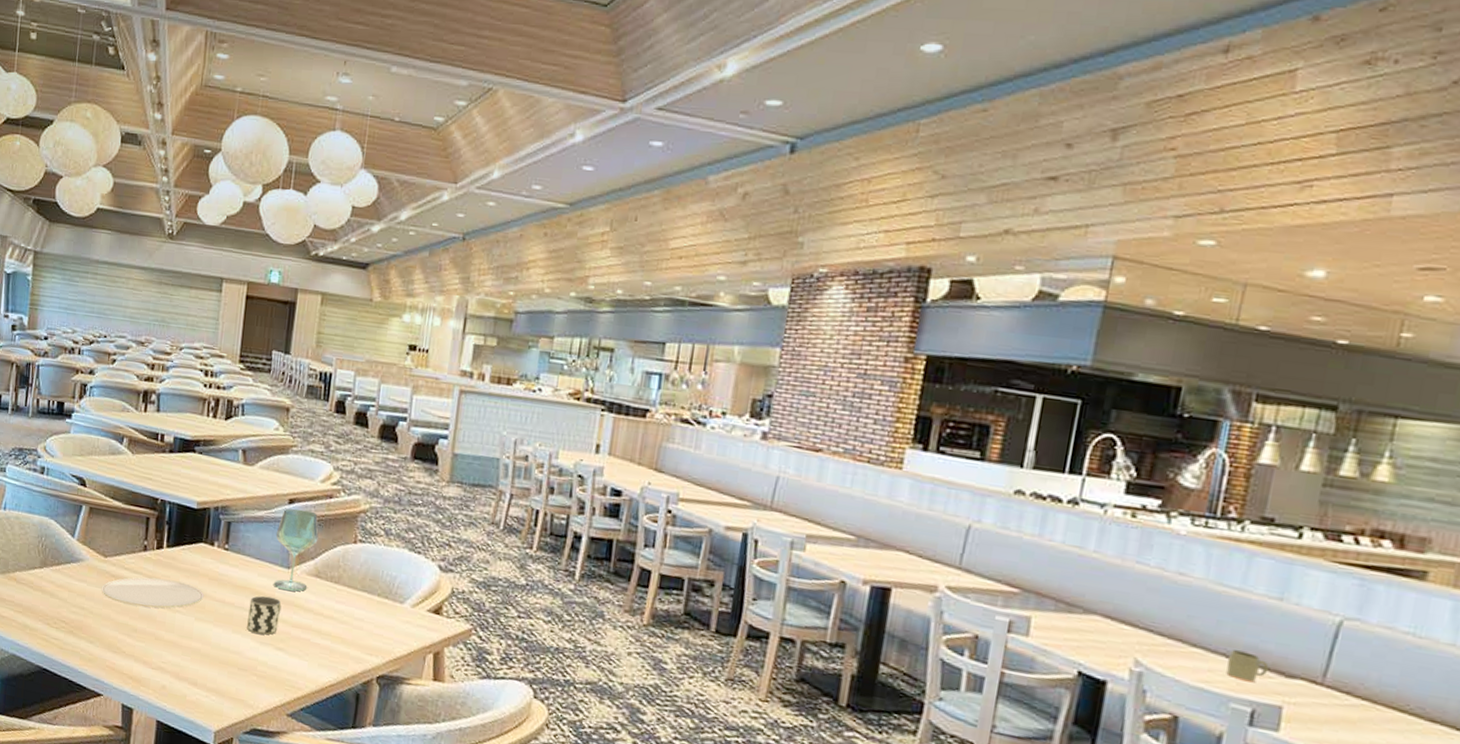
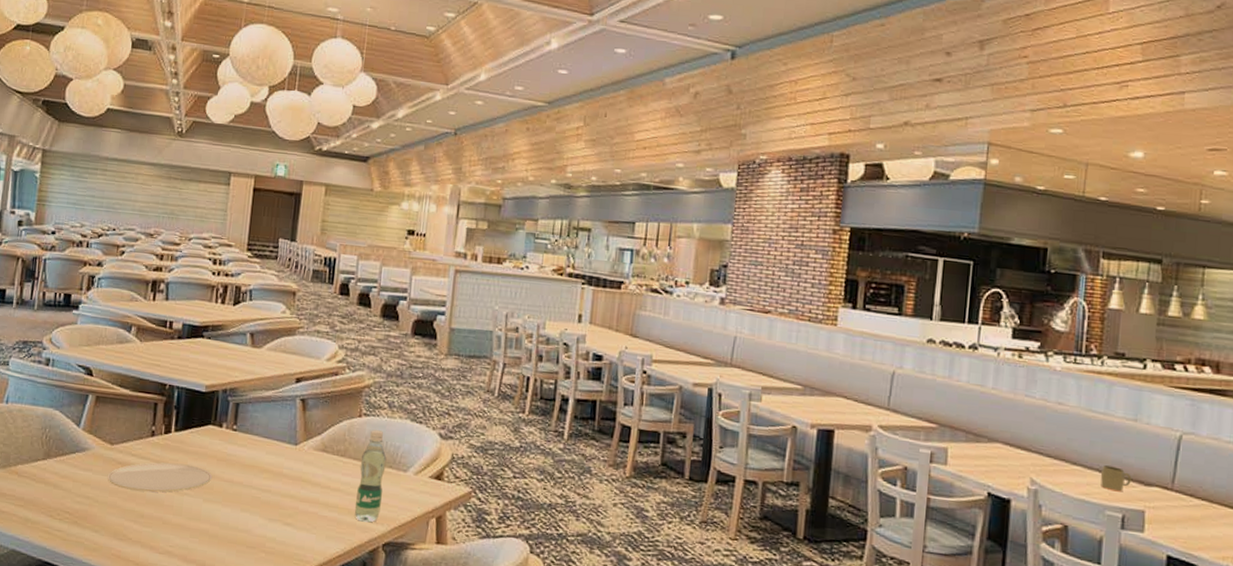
cup: present [247,595,282,635] -> none [255,473,290,512]
wine glass: present [274,508,319,592] -> none [282,387,325,467]
bottle: none [348,557,383,653] -> present [354,429,387,523]

